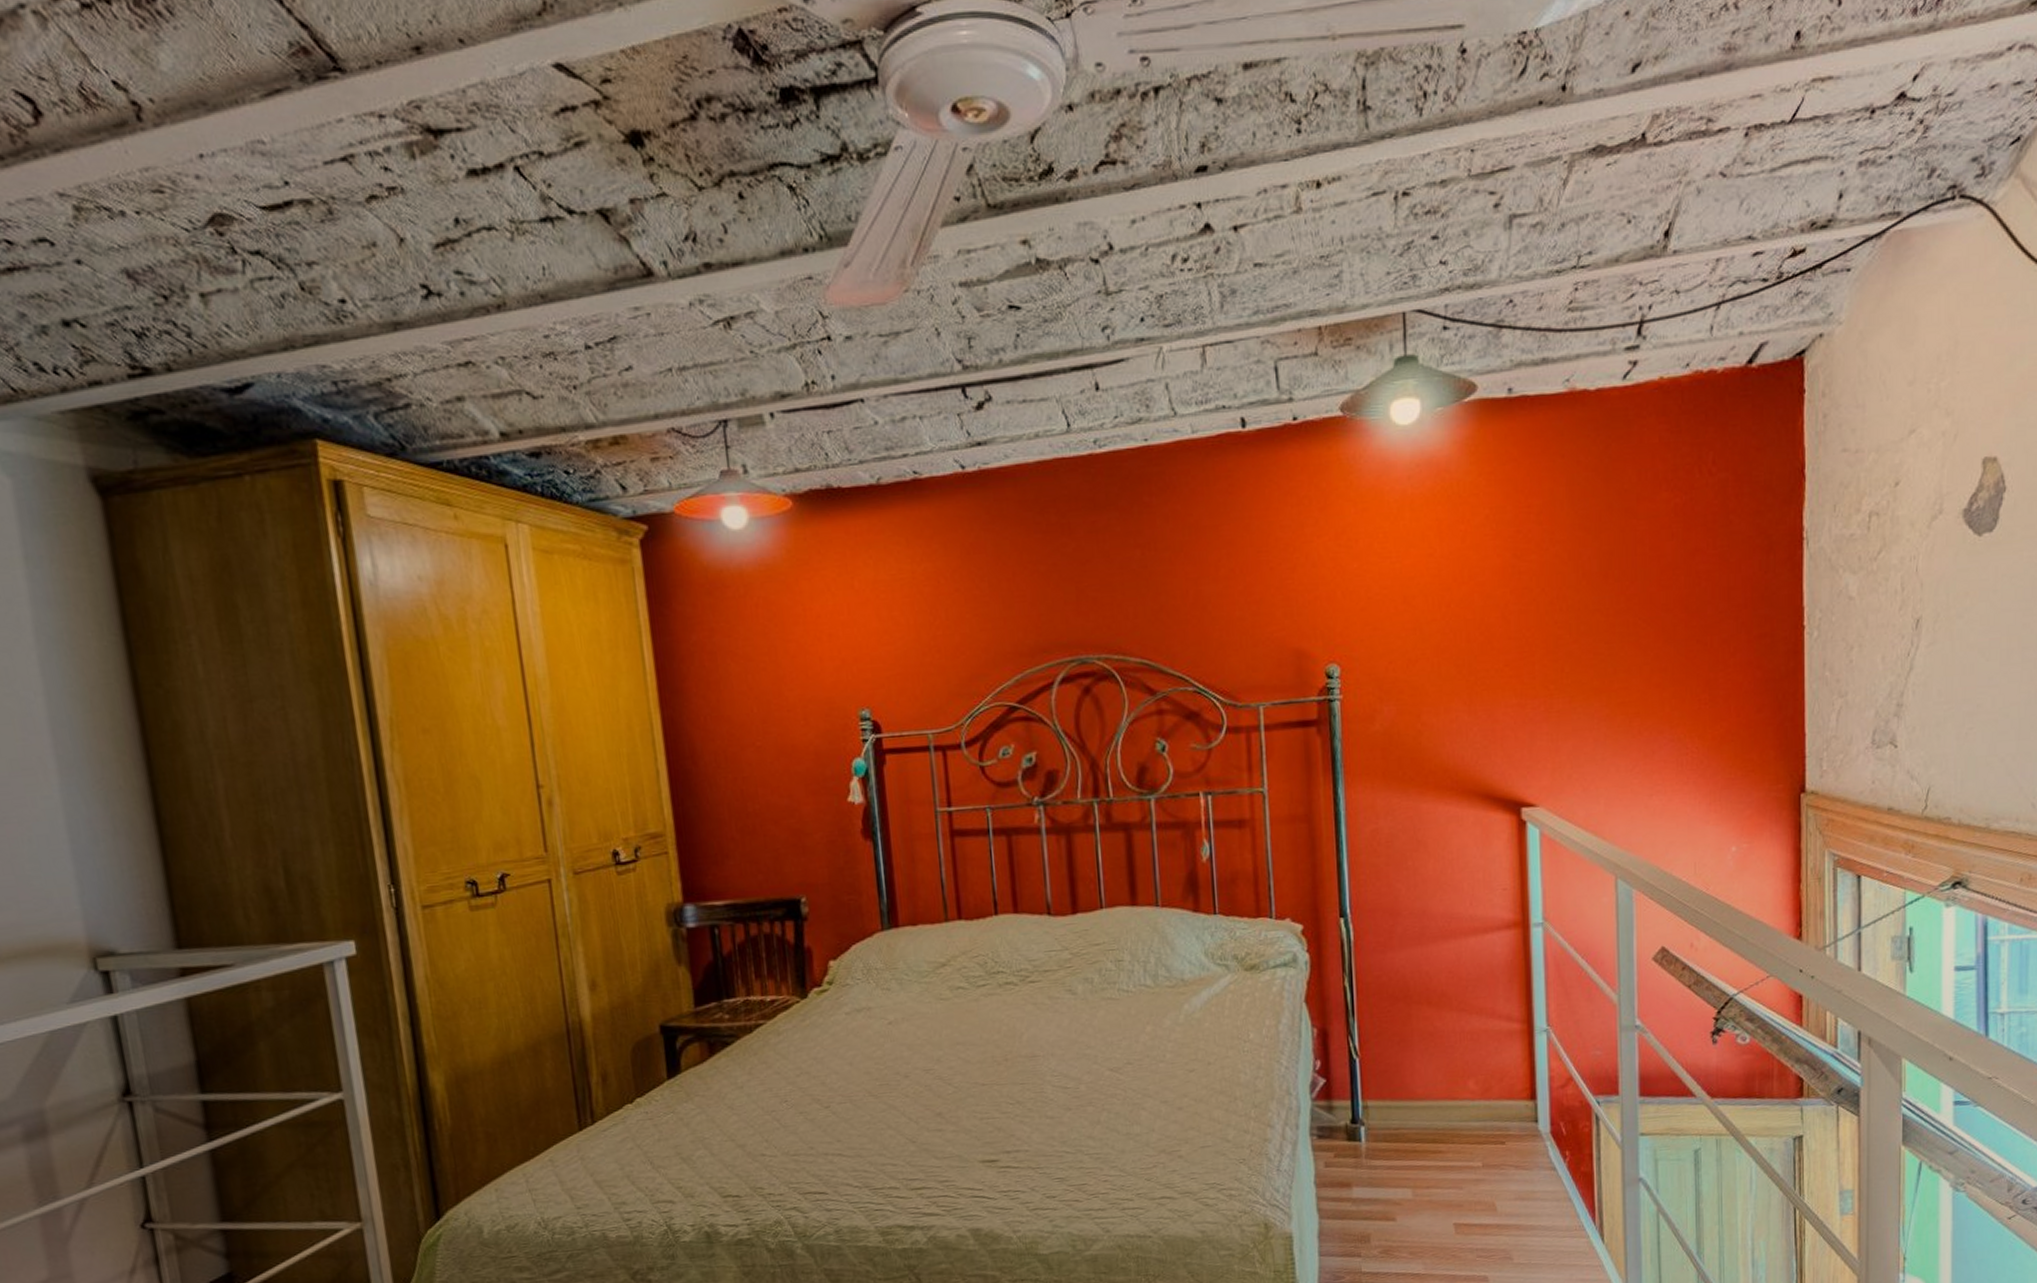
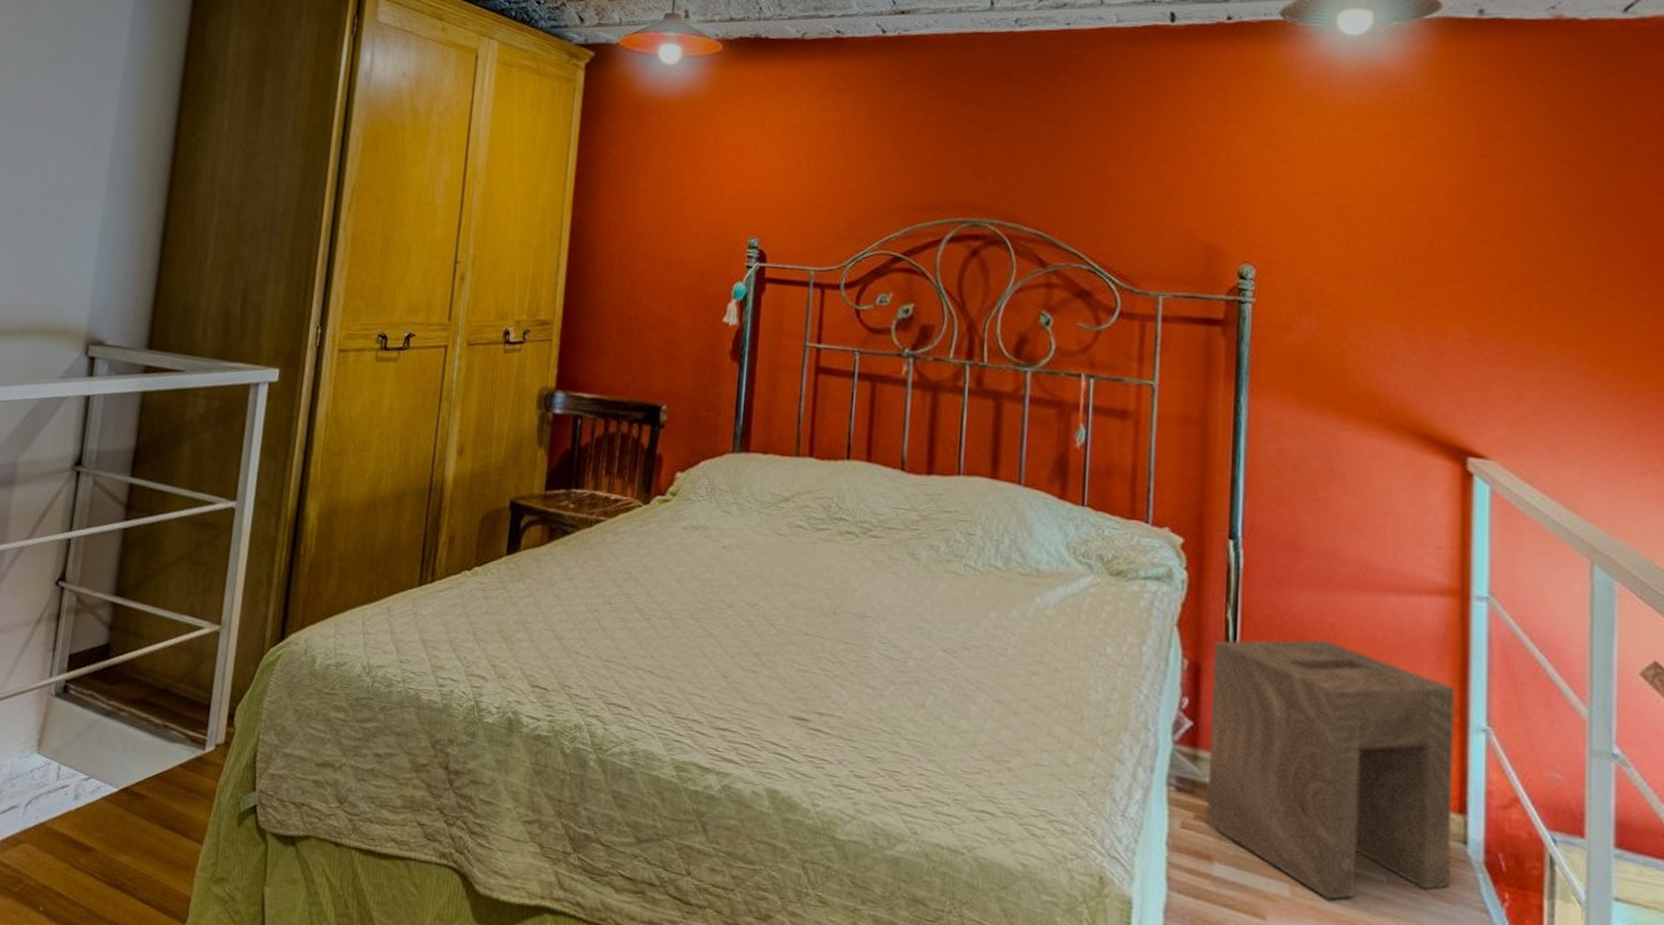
stool: none [1337,986,1528,1192] -> present [1206,639,1456,900]

